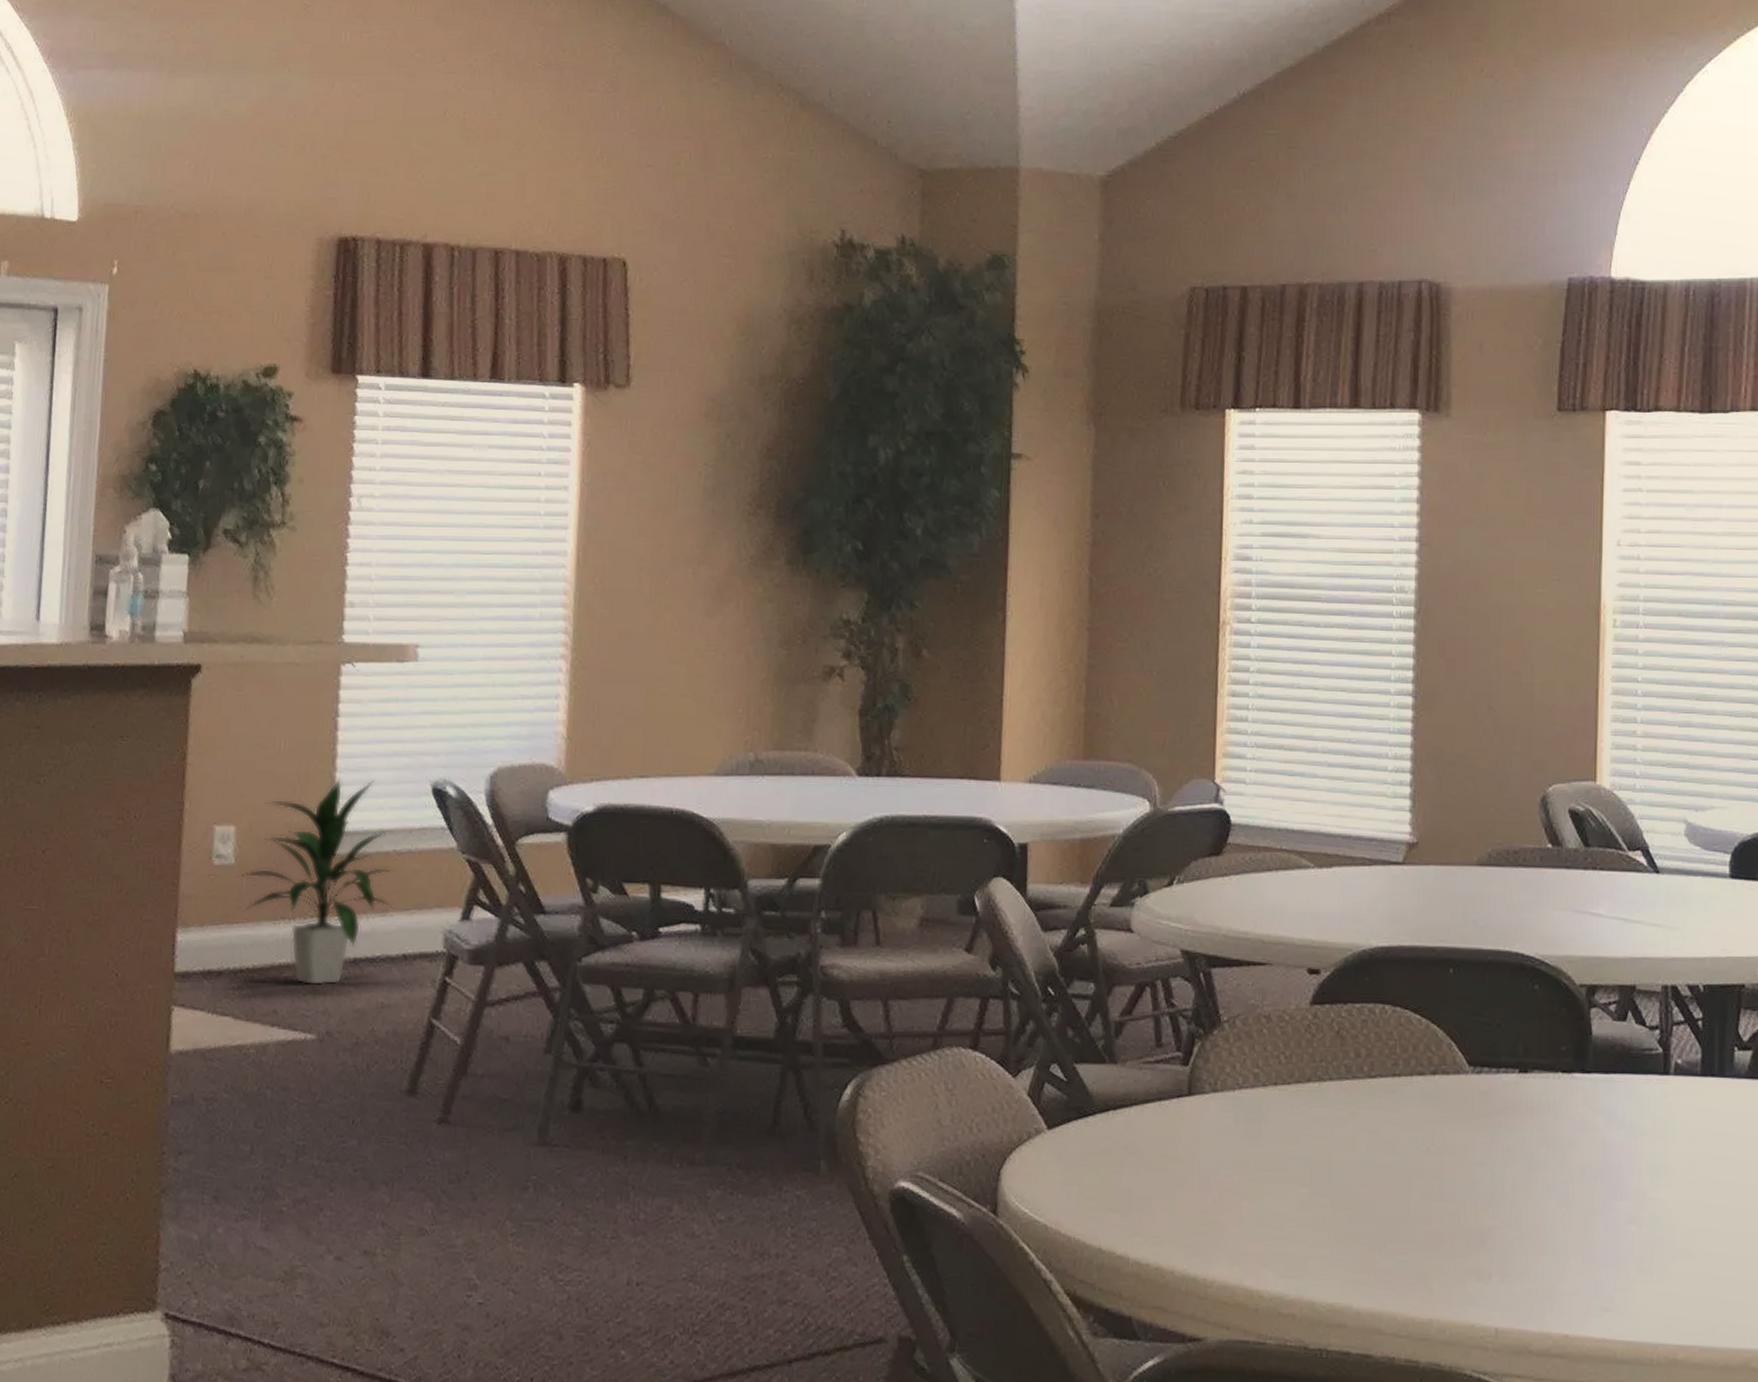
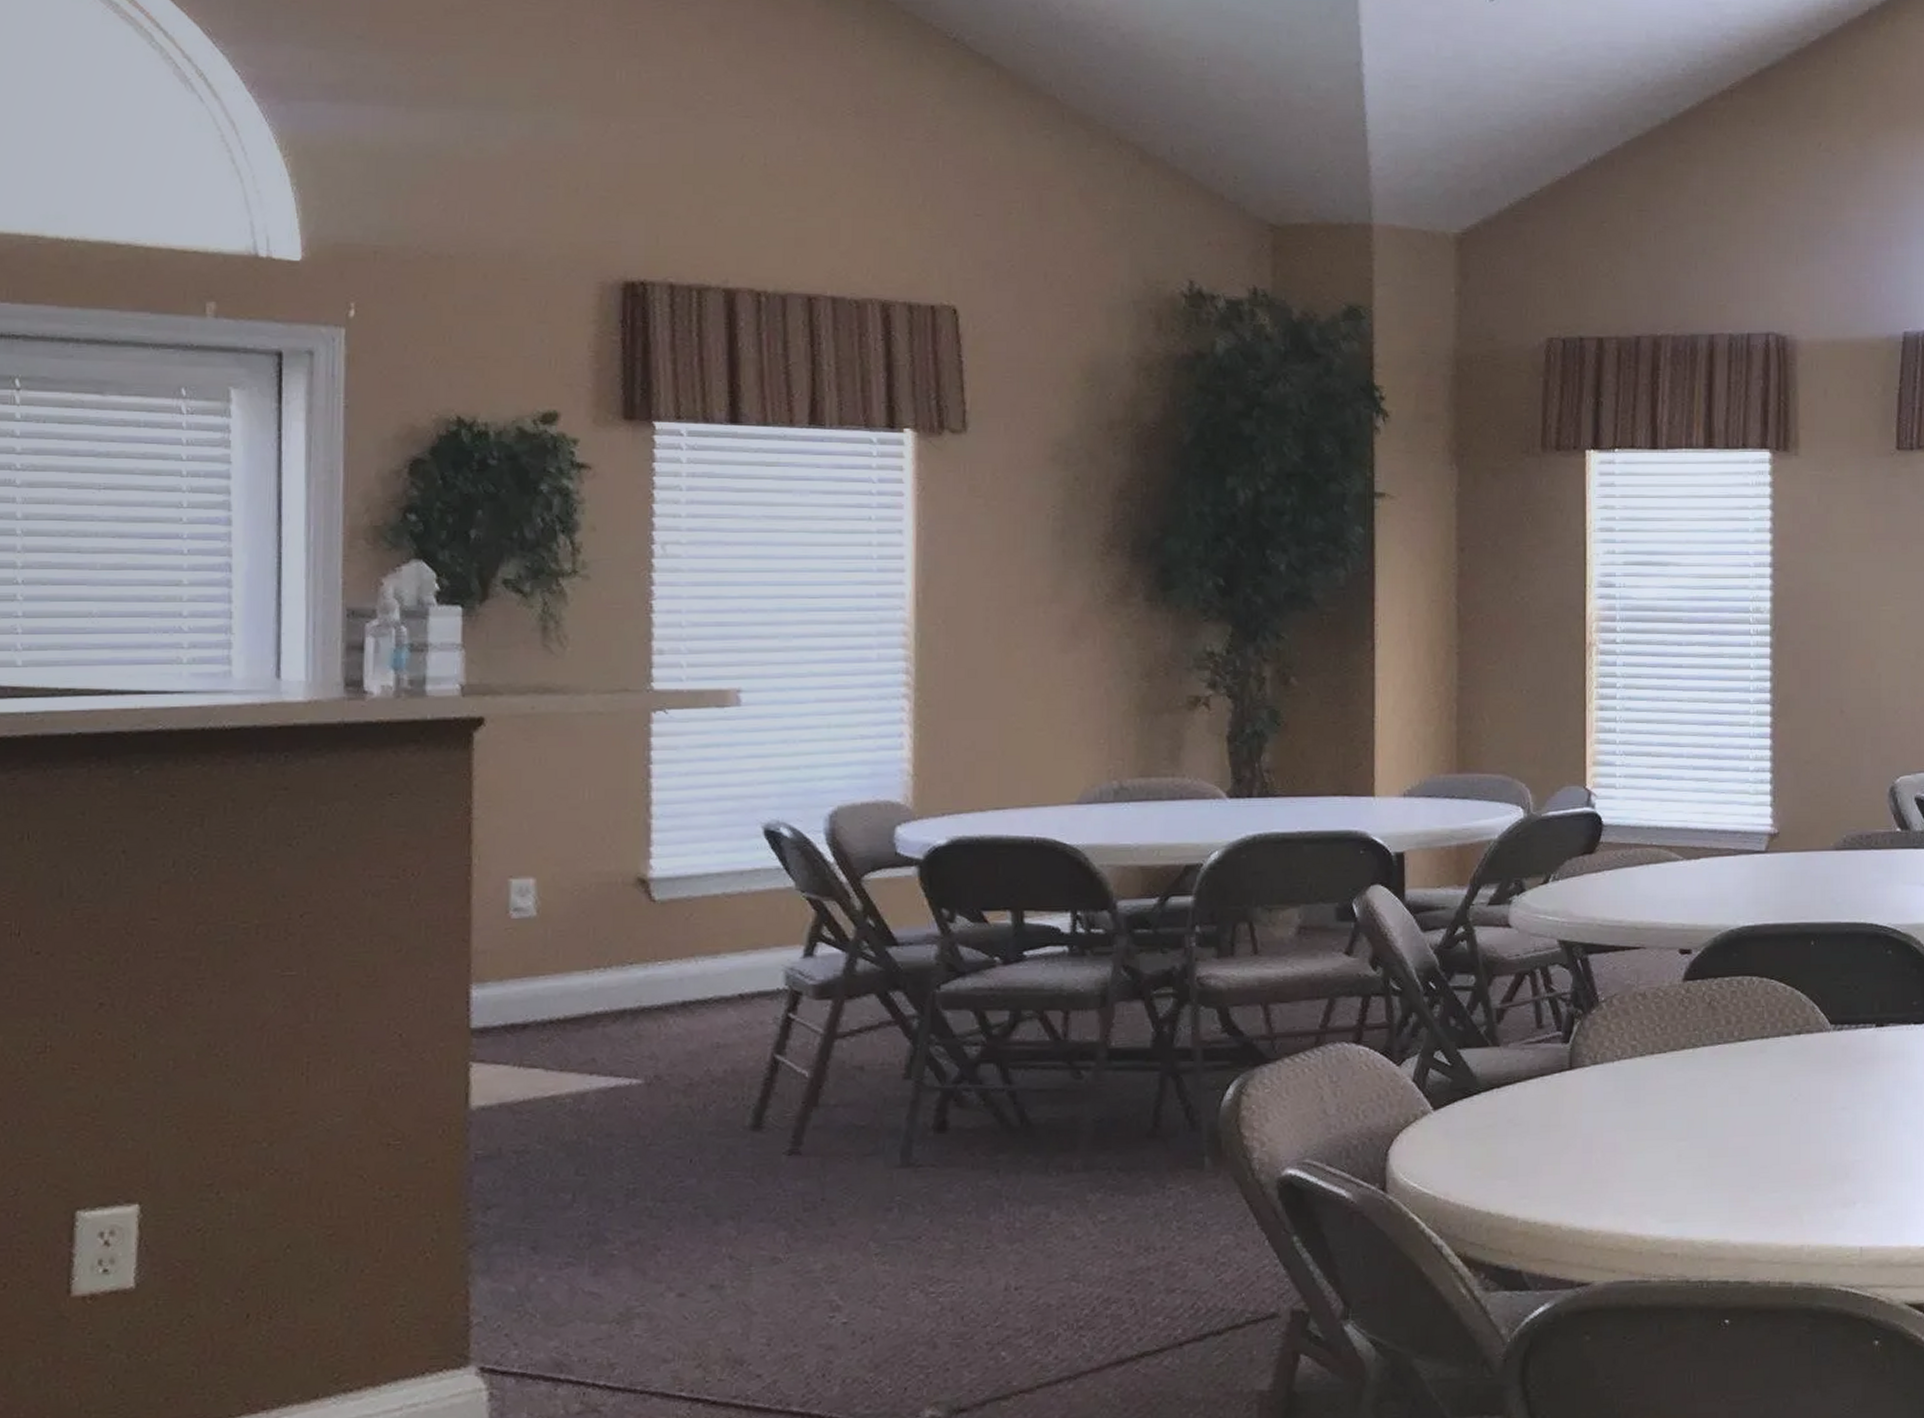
indoor plant: present [237,778,395,986] -> none [541,824,728,1032]

